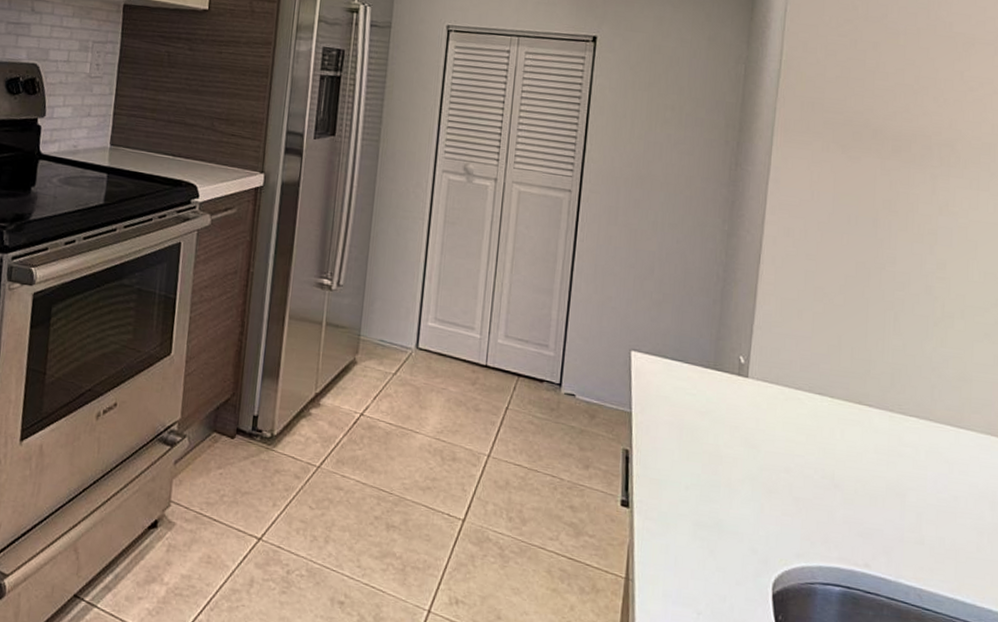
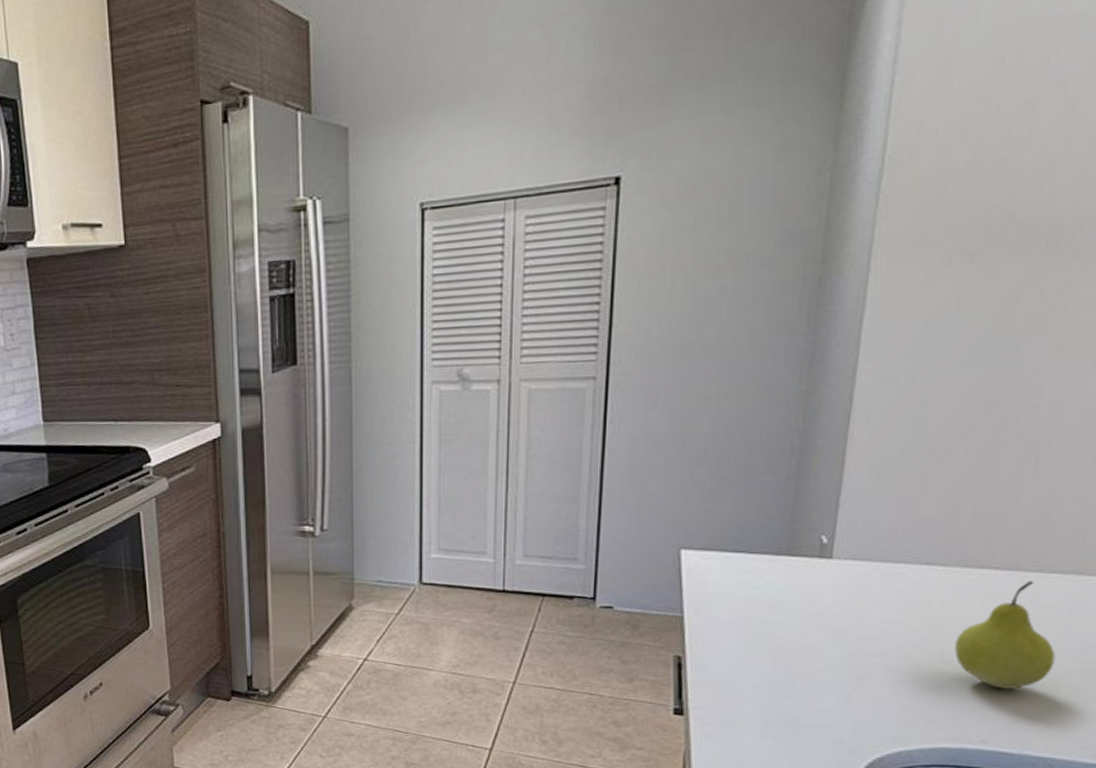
fruit: none [842,421,918,518] -> present [954,581,1056,689]

